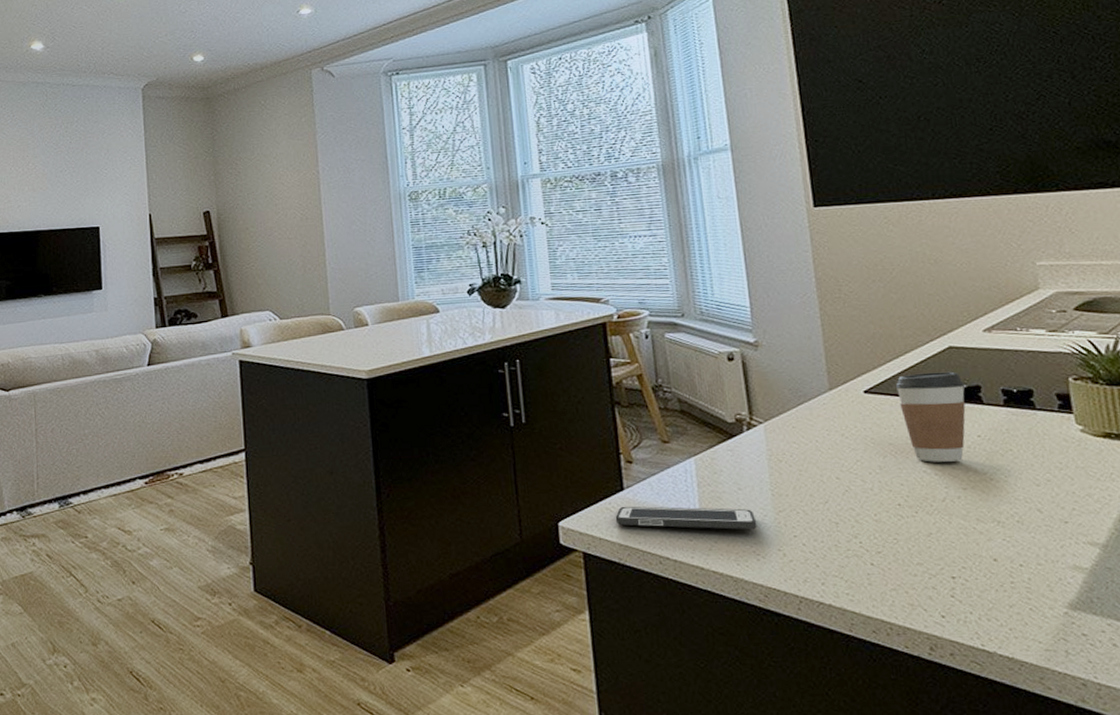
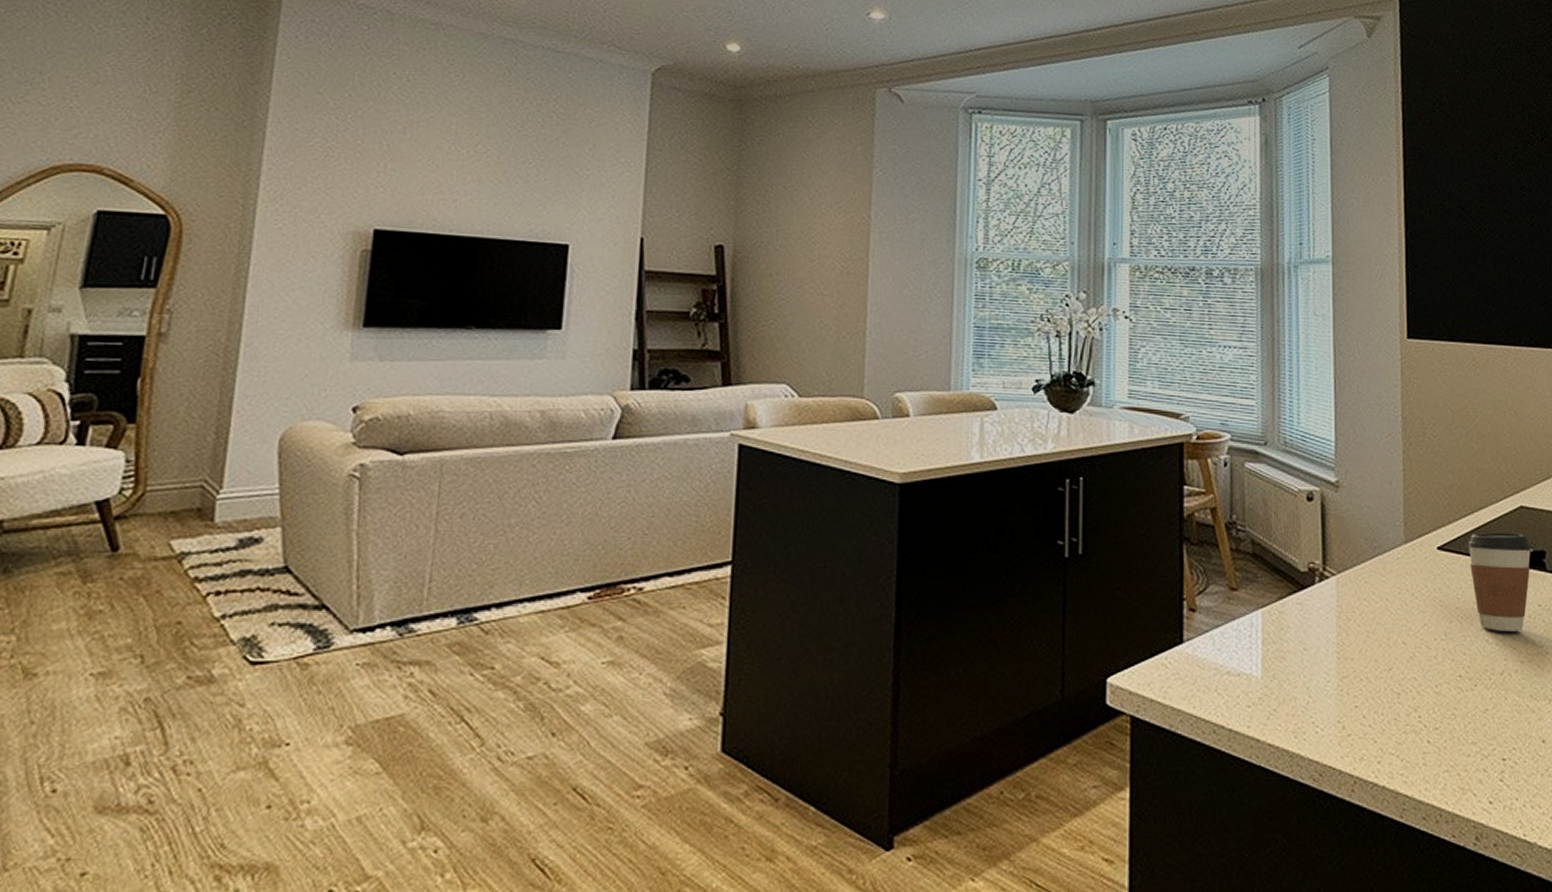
cell phone: present [615,506,757,530] -> none [1170,662,1319,696]

